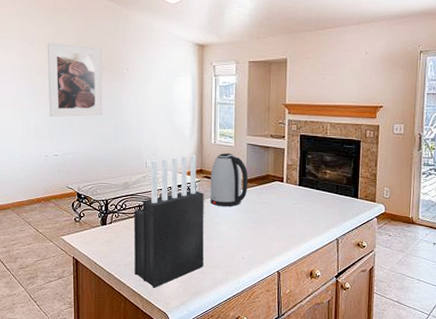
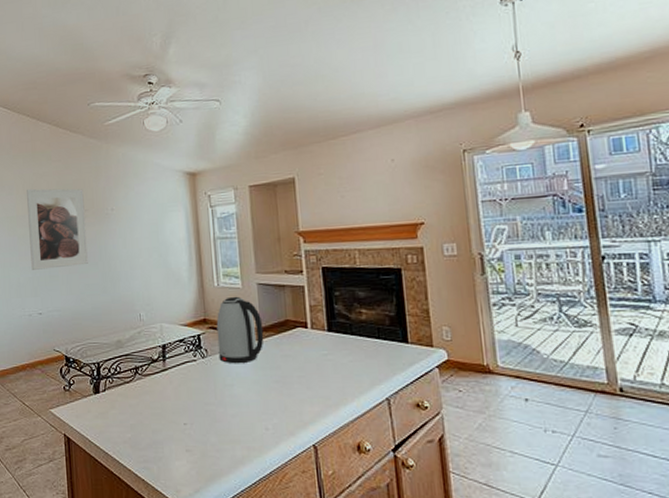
knife block: present [133,154,204,288] -> none [129,301,218,471]

